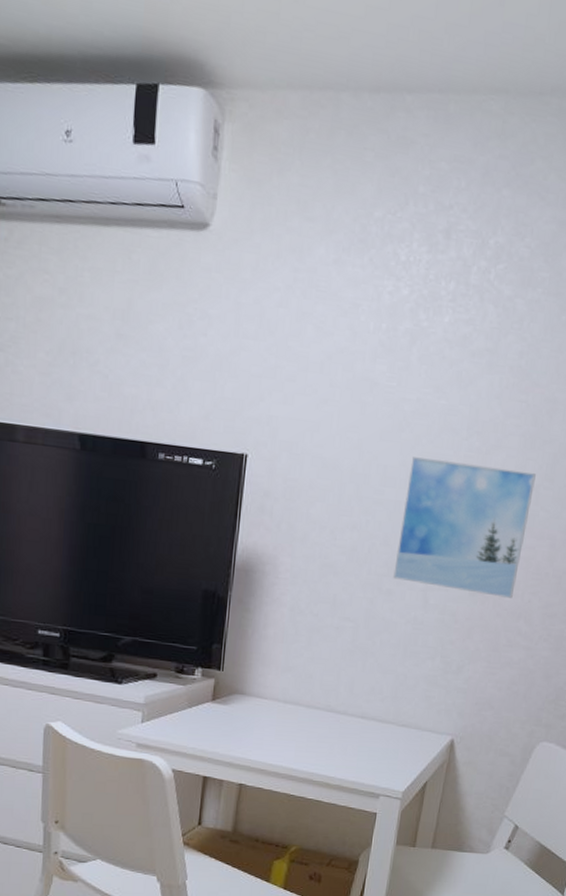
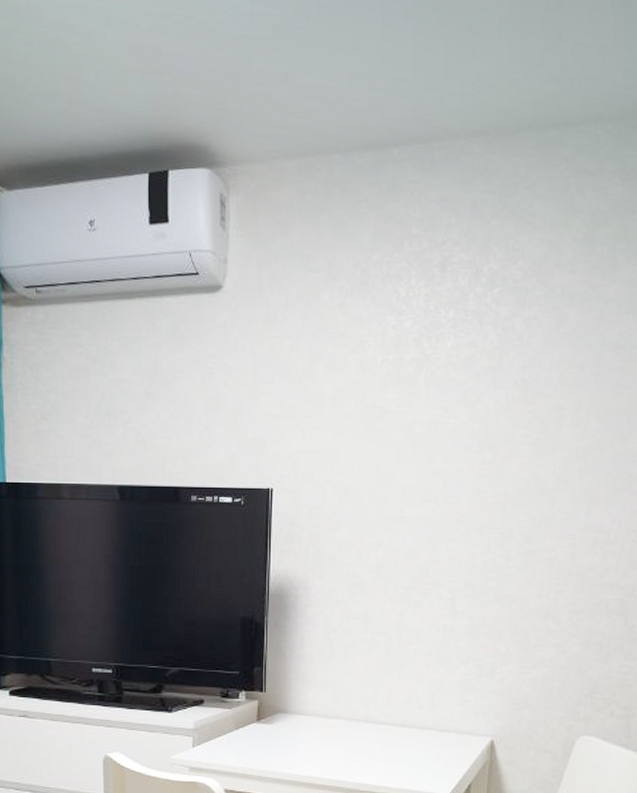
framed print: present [393,457,536,598] -> none [420,475,549,599]

